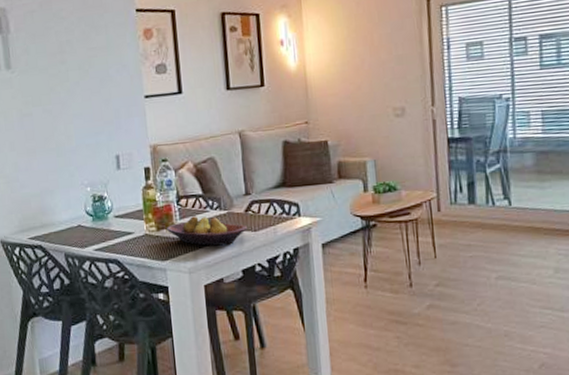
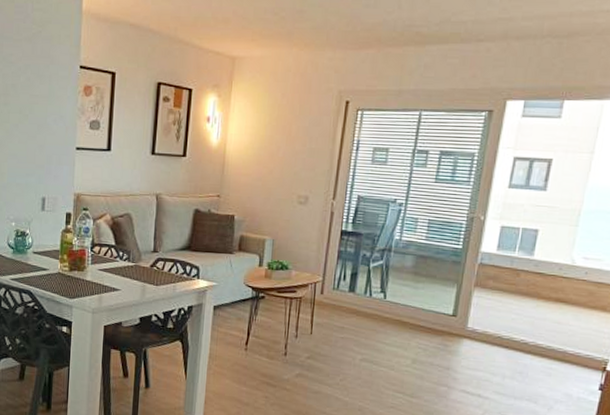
fruit bowl: present [167,216,247,246] -> none [78,263,150,294]

